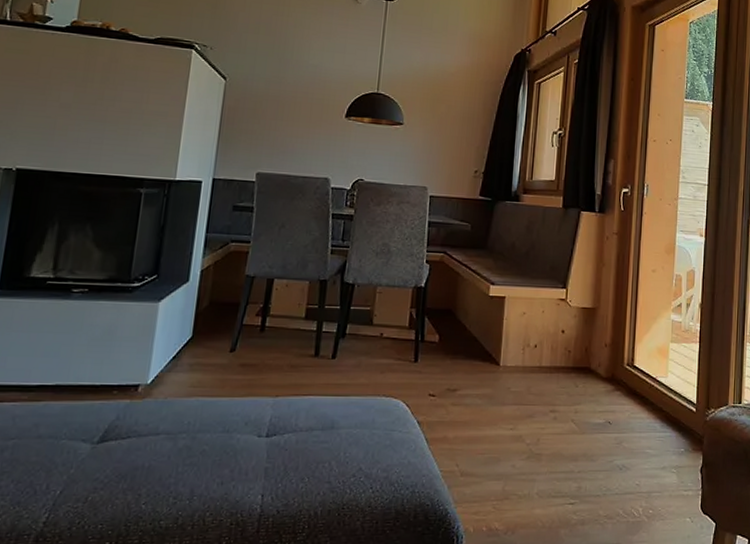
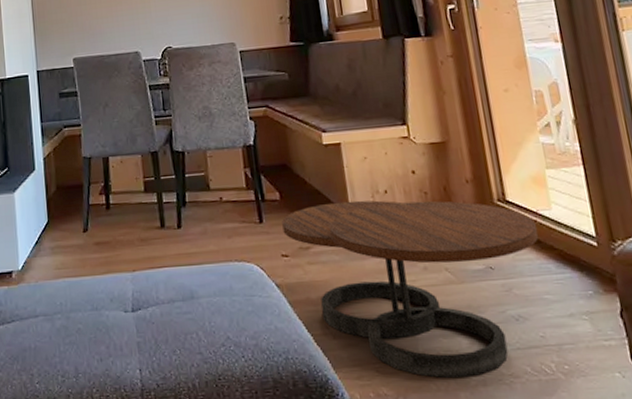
coffee table: none [435,350,654,517] -> present [282,200,539,378]

